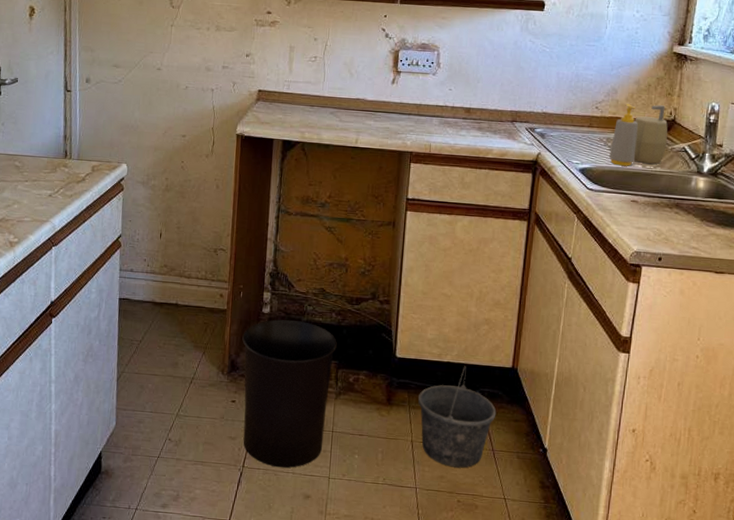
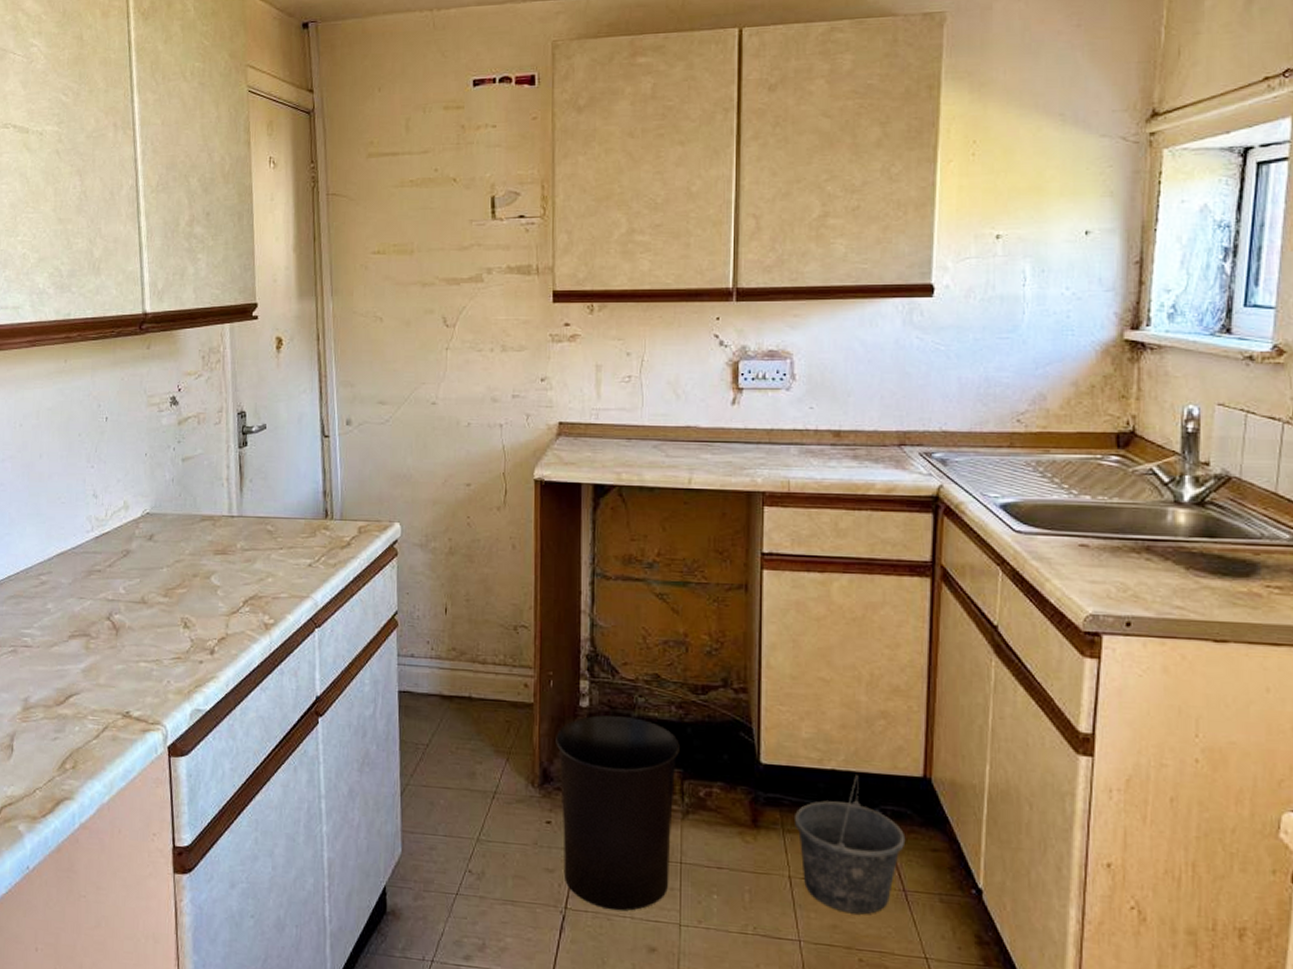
soap bottle: present [609,104,638,166] -> none [1042,413,1081,498]
soap dispenser: present [633,105,668,164] -> none [1075,412,1126,493]

